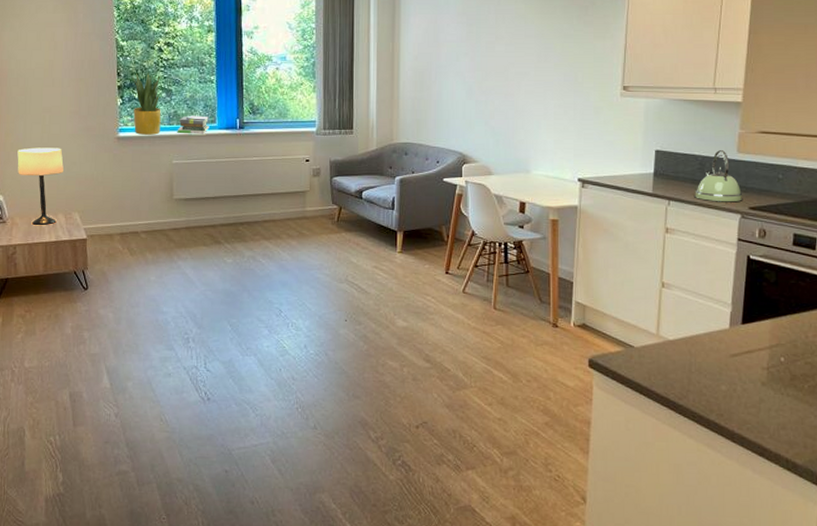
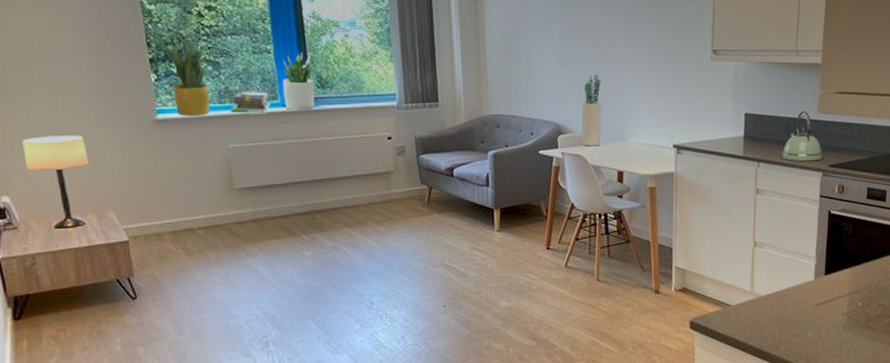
planter: none [220,83,248,133] -> present [282,53,315,111]
vase: none [486,106,507,177] -> present [581,73,602,147]

